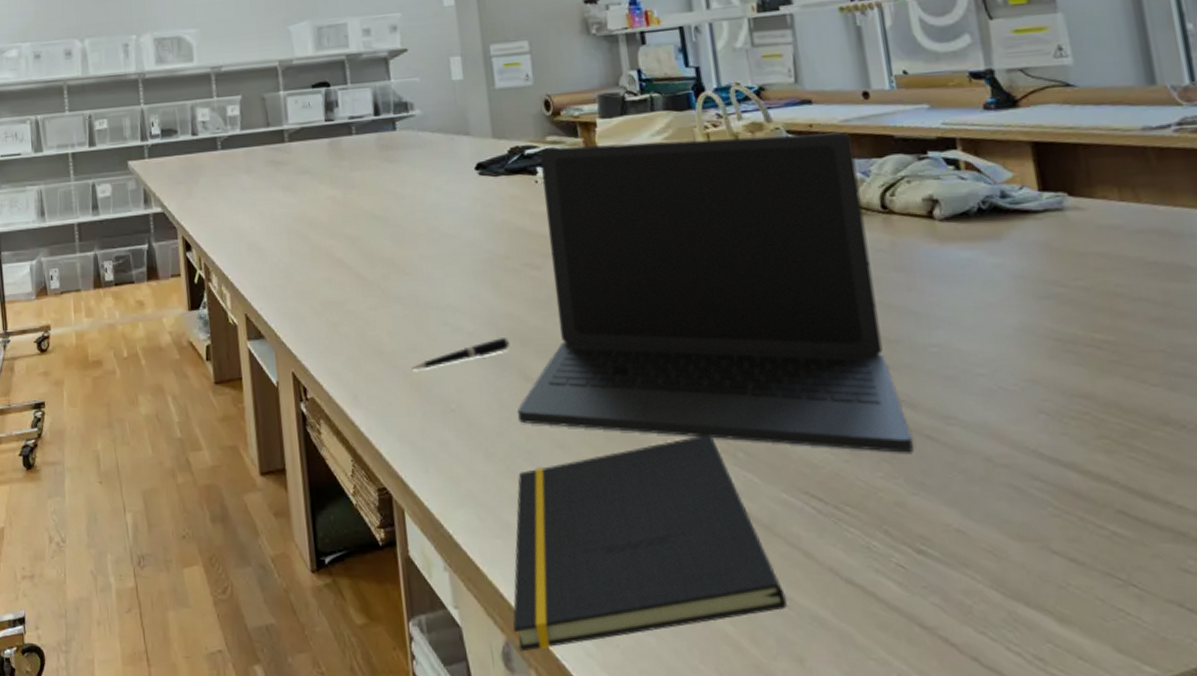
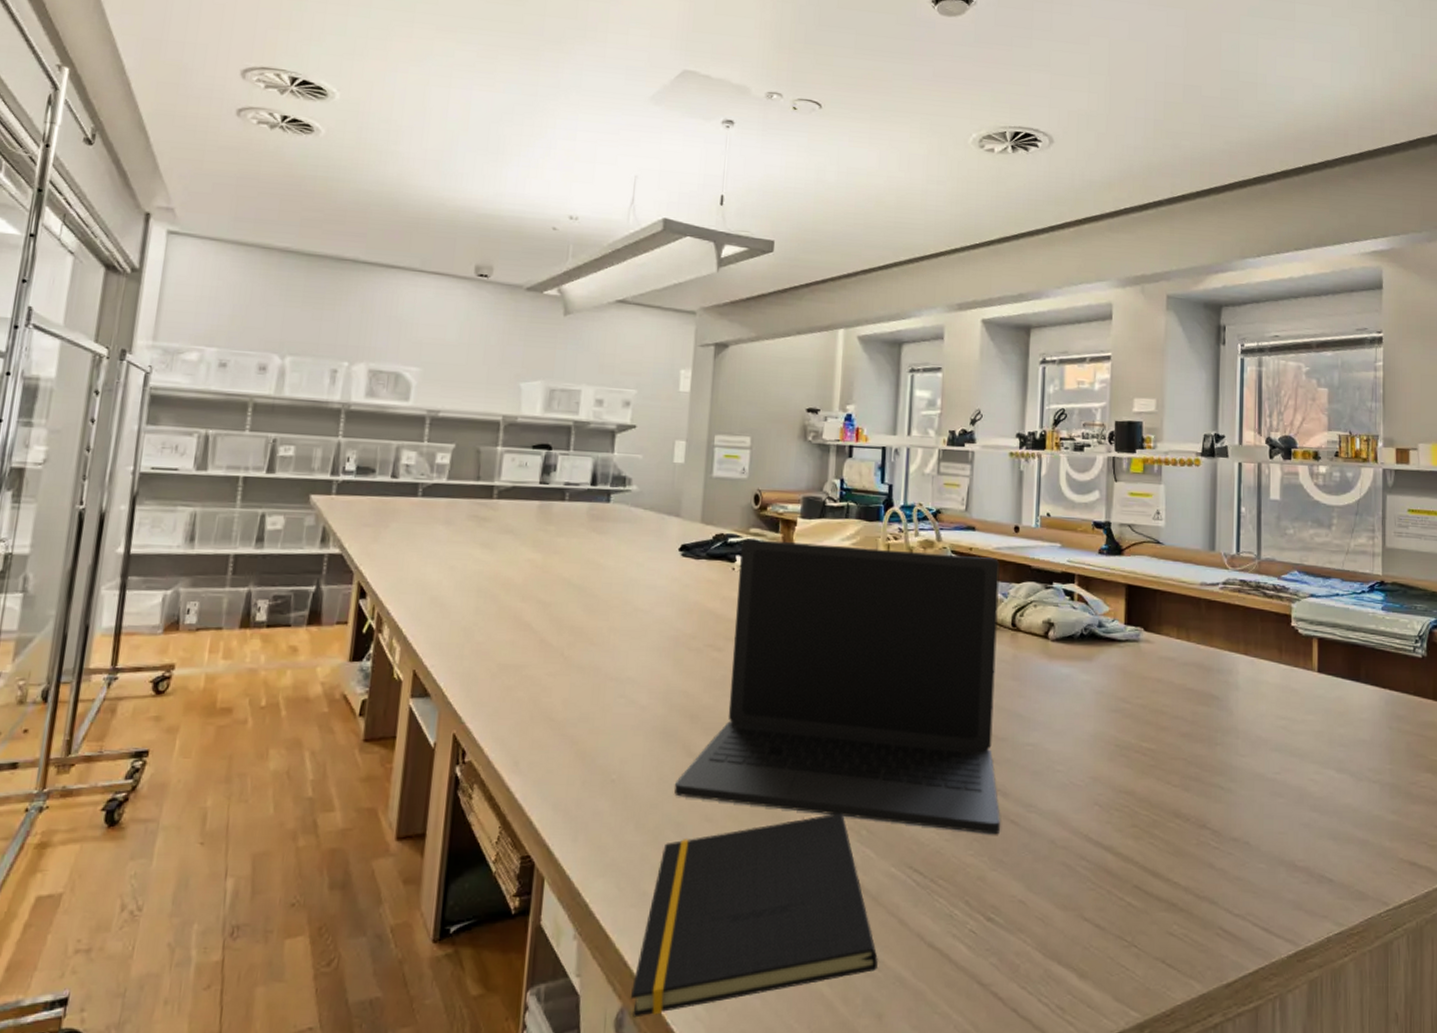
pen: present [411,336,511,370] -> none [579,712,681,739]

